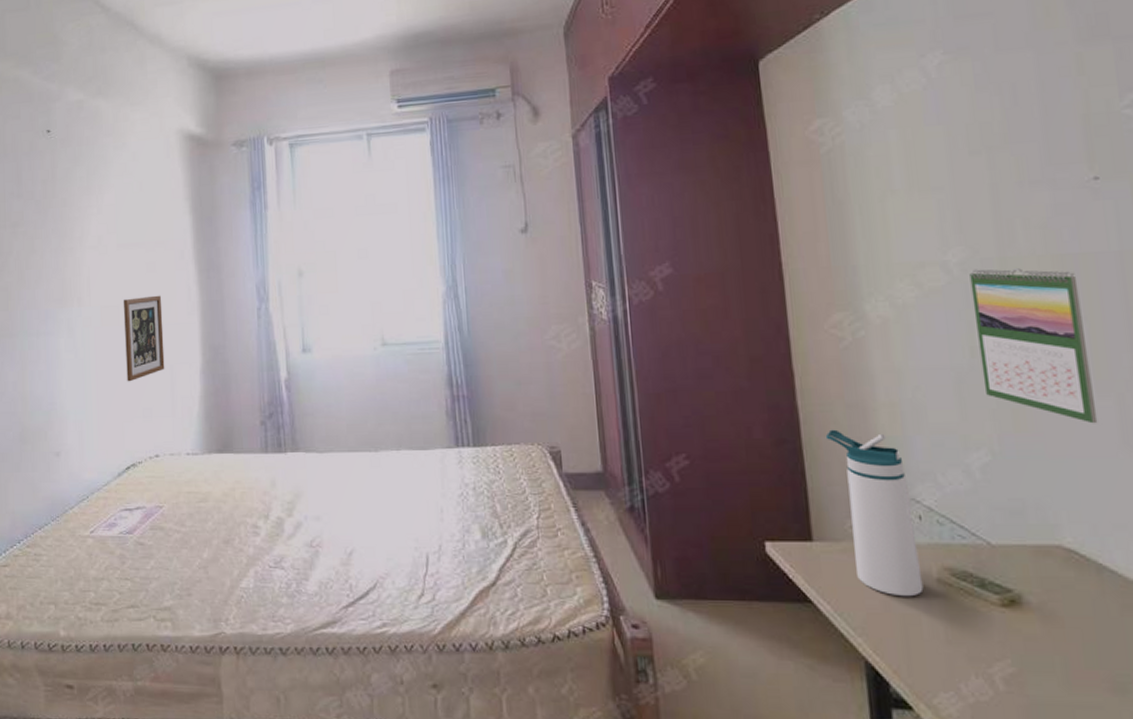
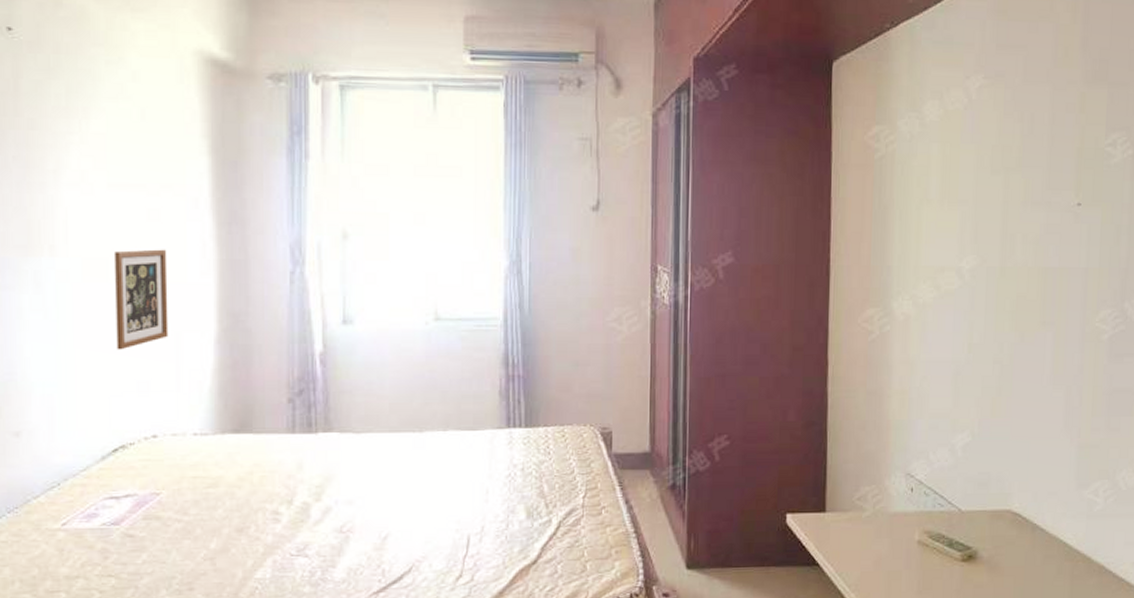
water bottle: present [825,429,924,597] -> none [847,413,907,557]
calendar: present [969,268,1098,424] -> none [974,276,1053,411]

